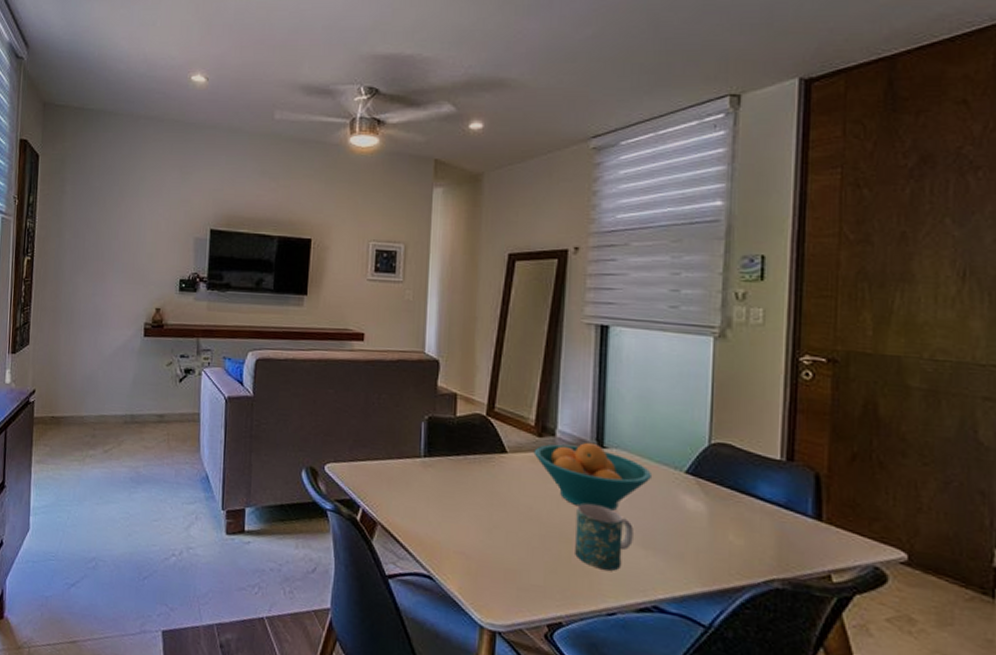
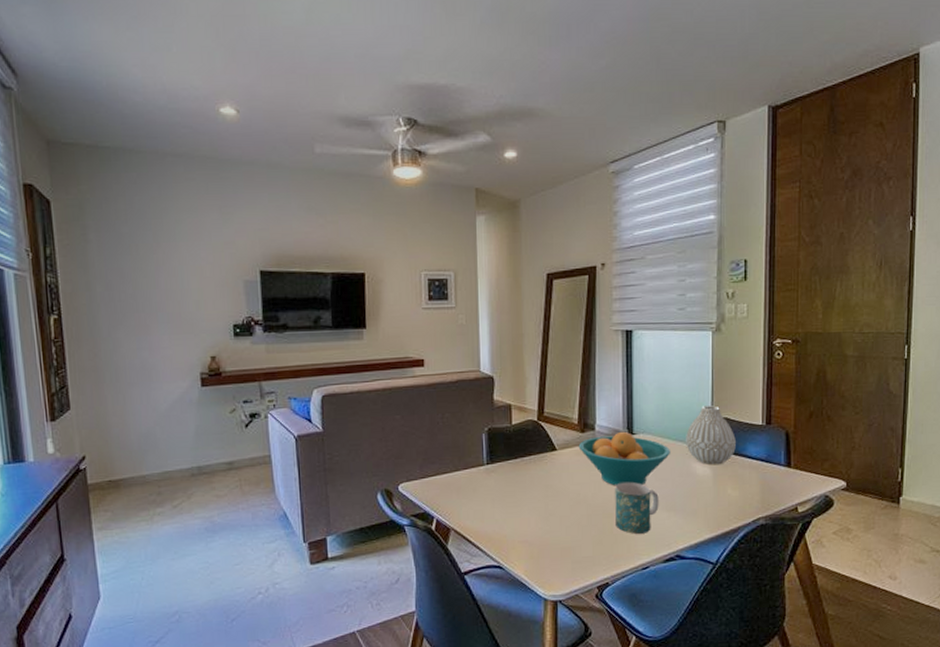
vase: none [673,426,742,502] -> present [686,405,736,465]

